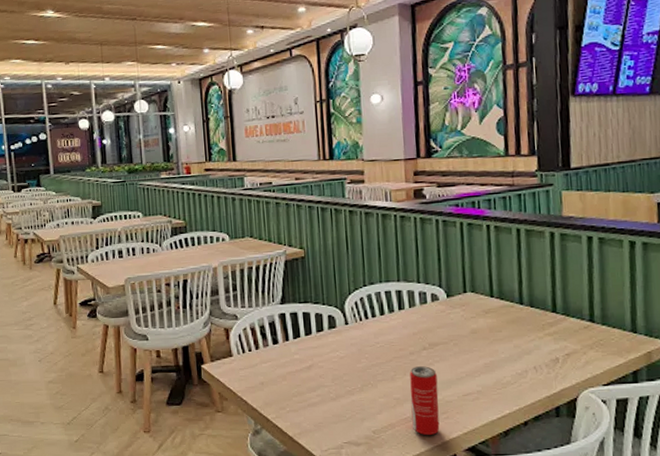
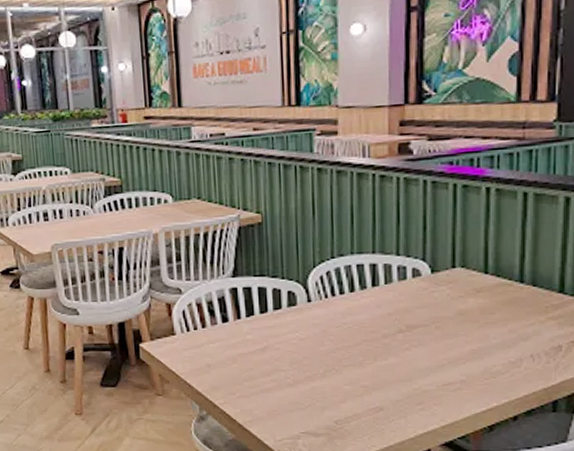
beverage can: present [409,366,440,436] -> none [380,351,414,428]

